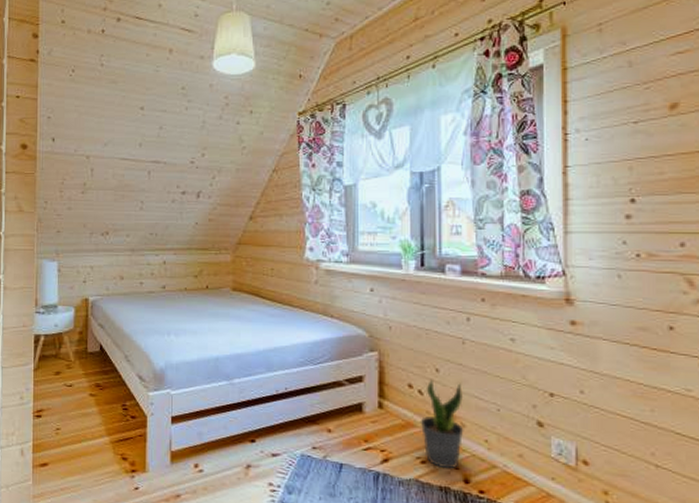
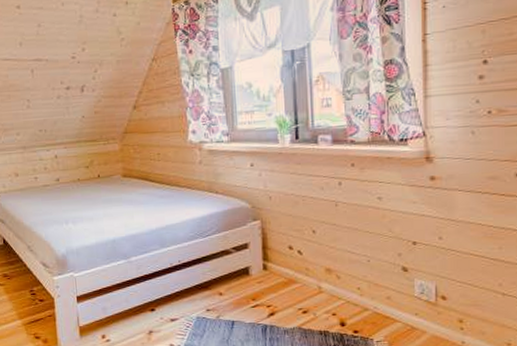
potted plant: present [420,379,464,469] -> none [300,240,339,316]

